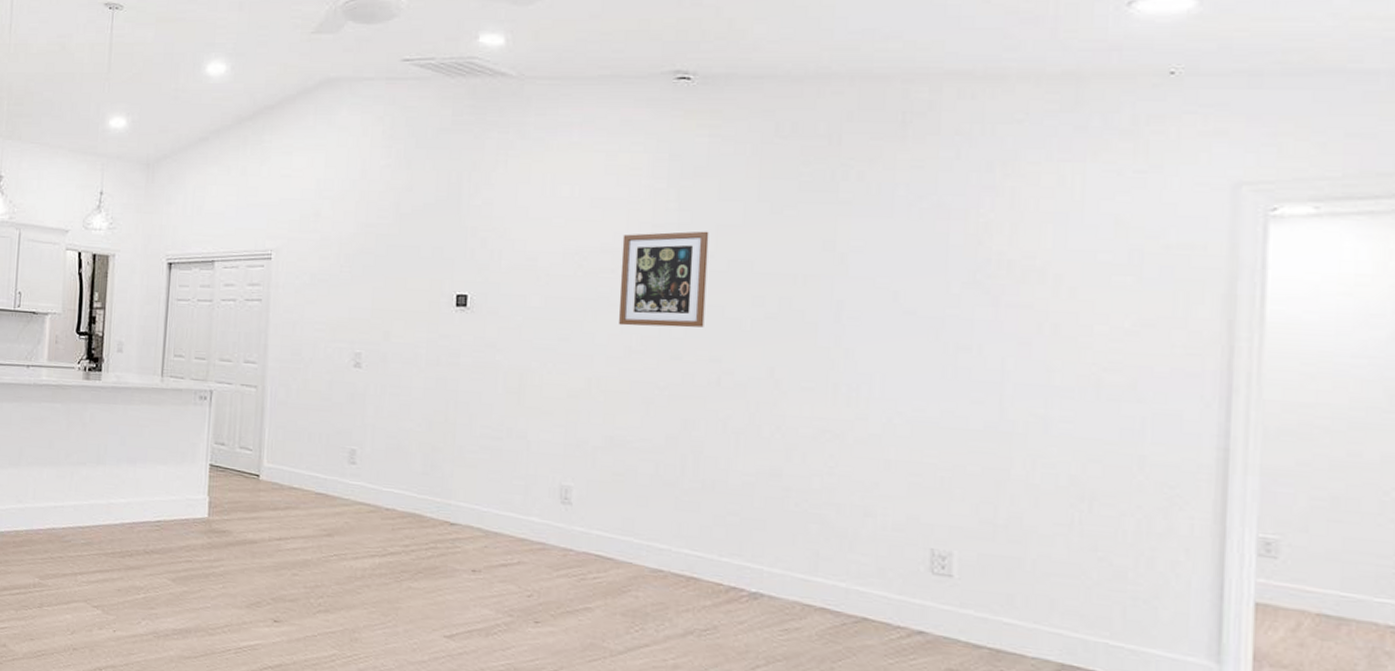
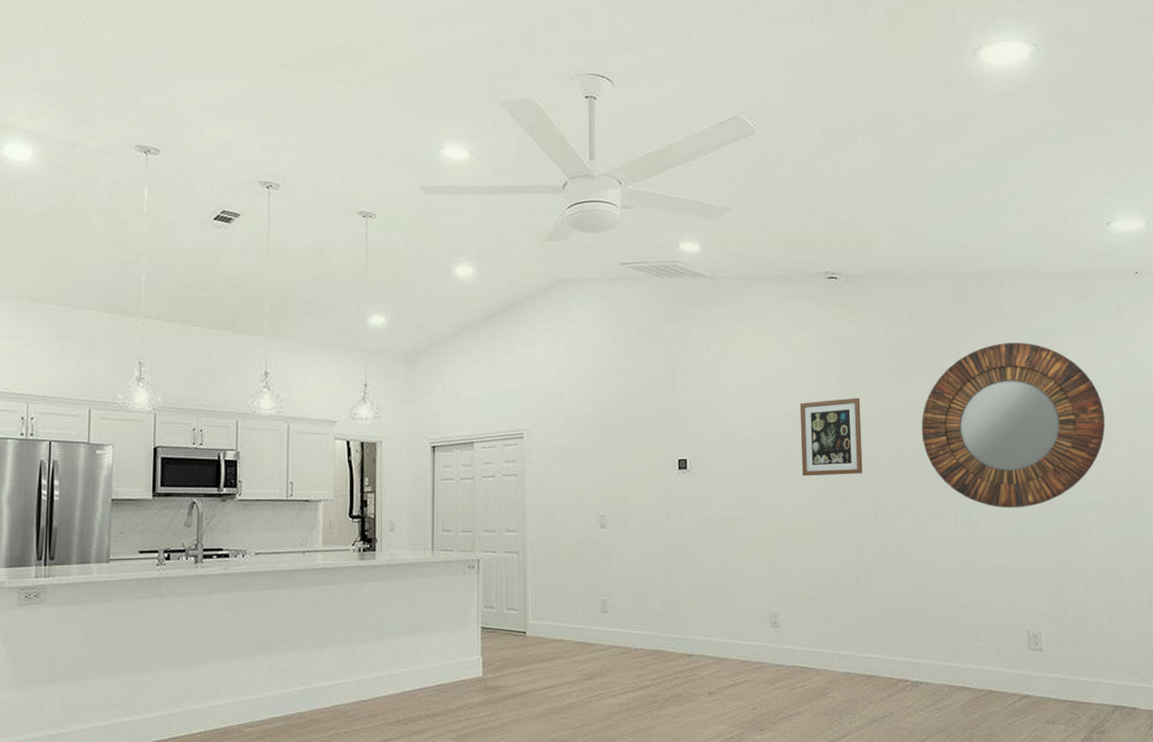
home mirror: none [795,167,1093,388] -> present [921,343,1106,508]

